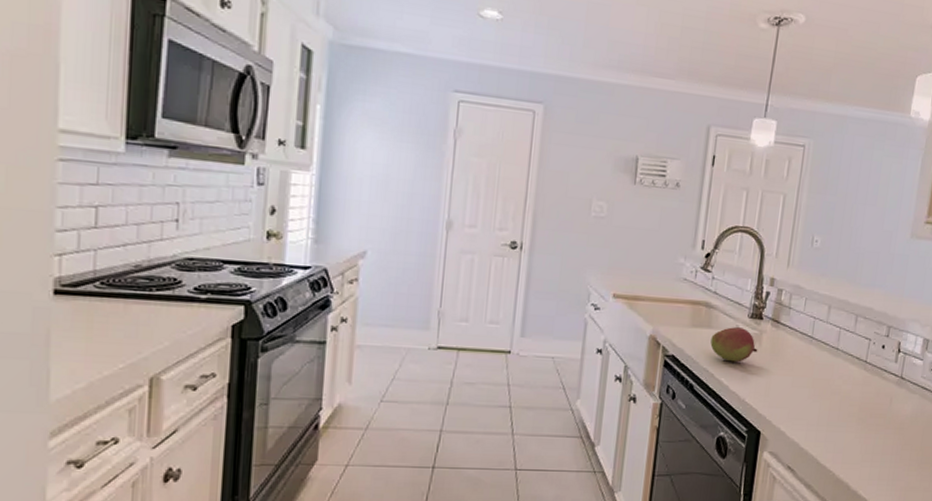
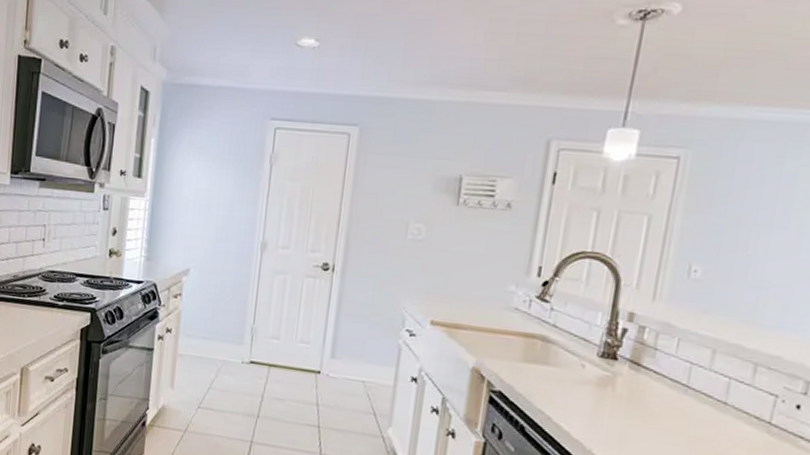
fruit: present [710,327,758,363] -> none [547,366,610,407]

